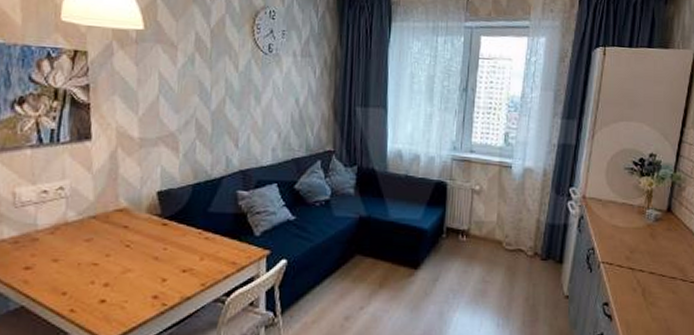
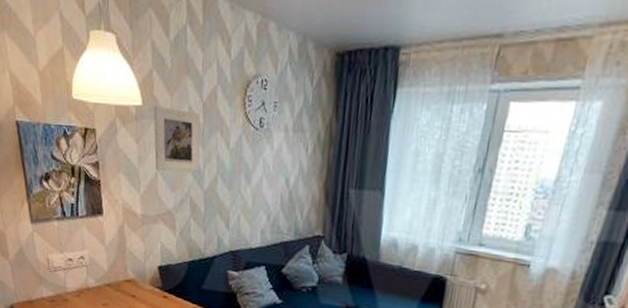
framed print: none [156,31,208,94] -> present [153,106,201,172]

